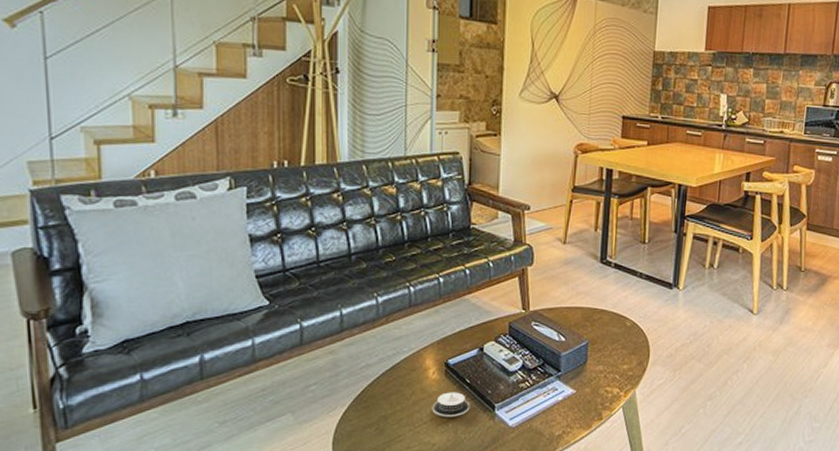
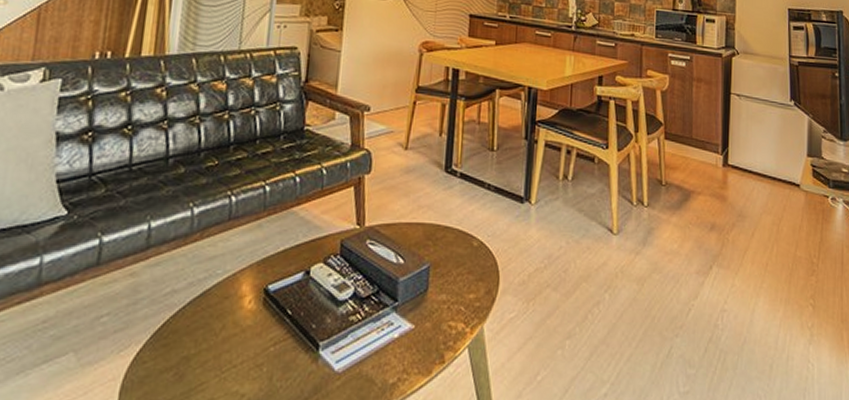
architectural model: present [432,392,471,418] -> none [244,326,291,359]

